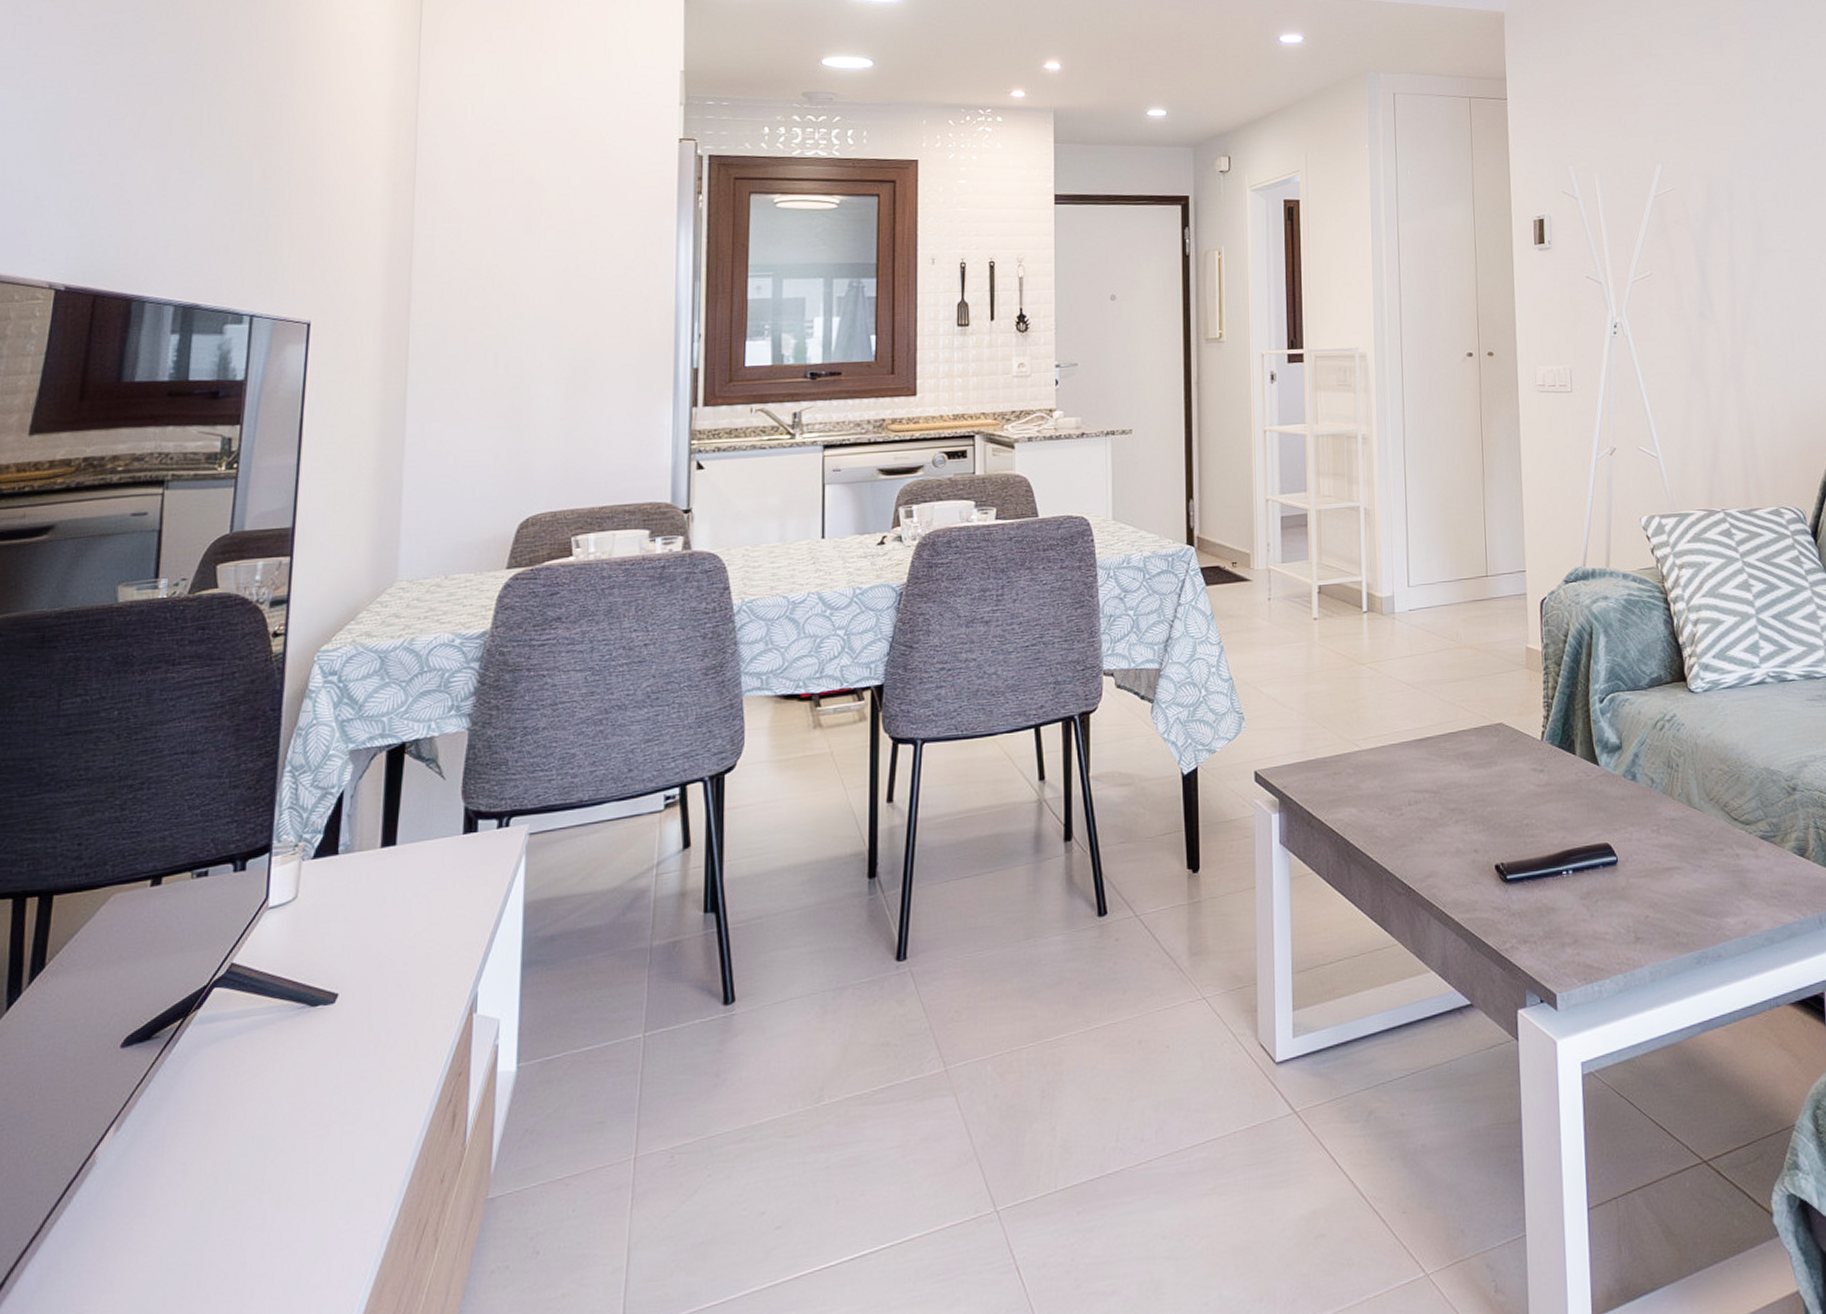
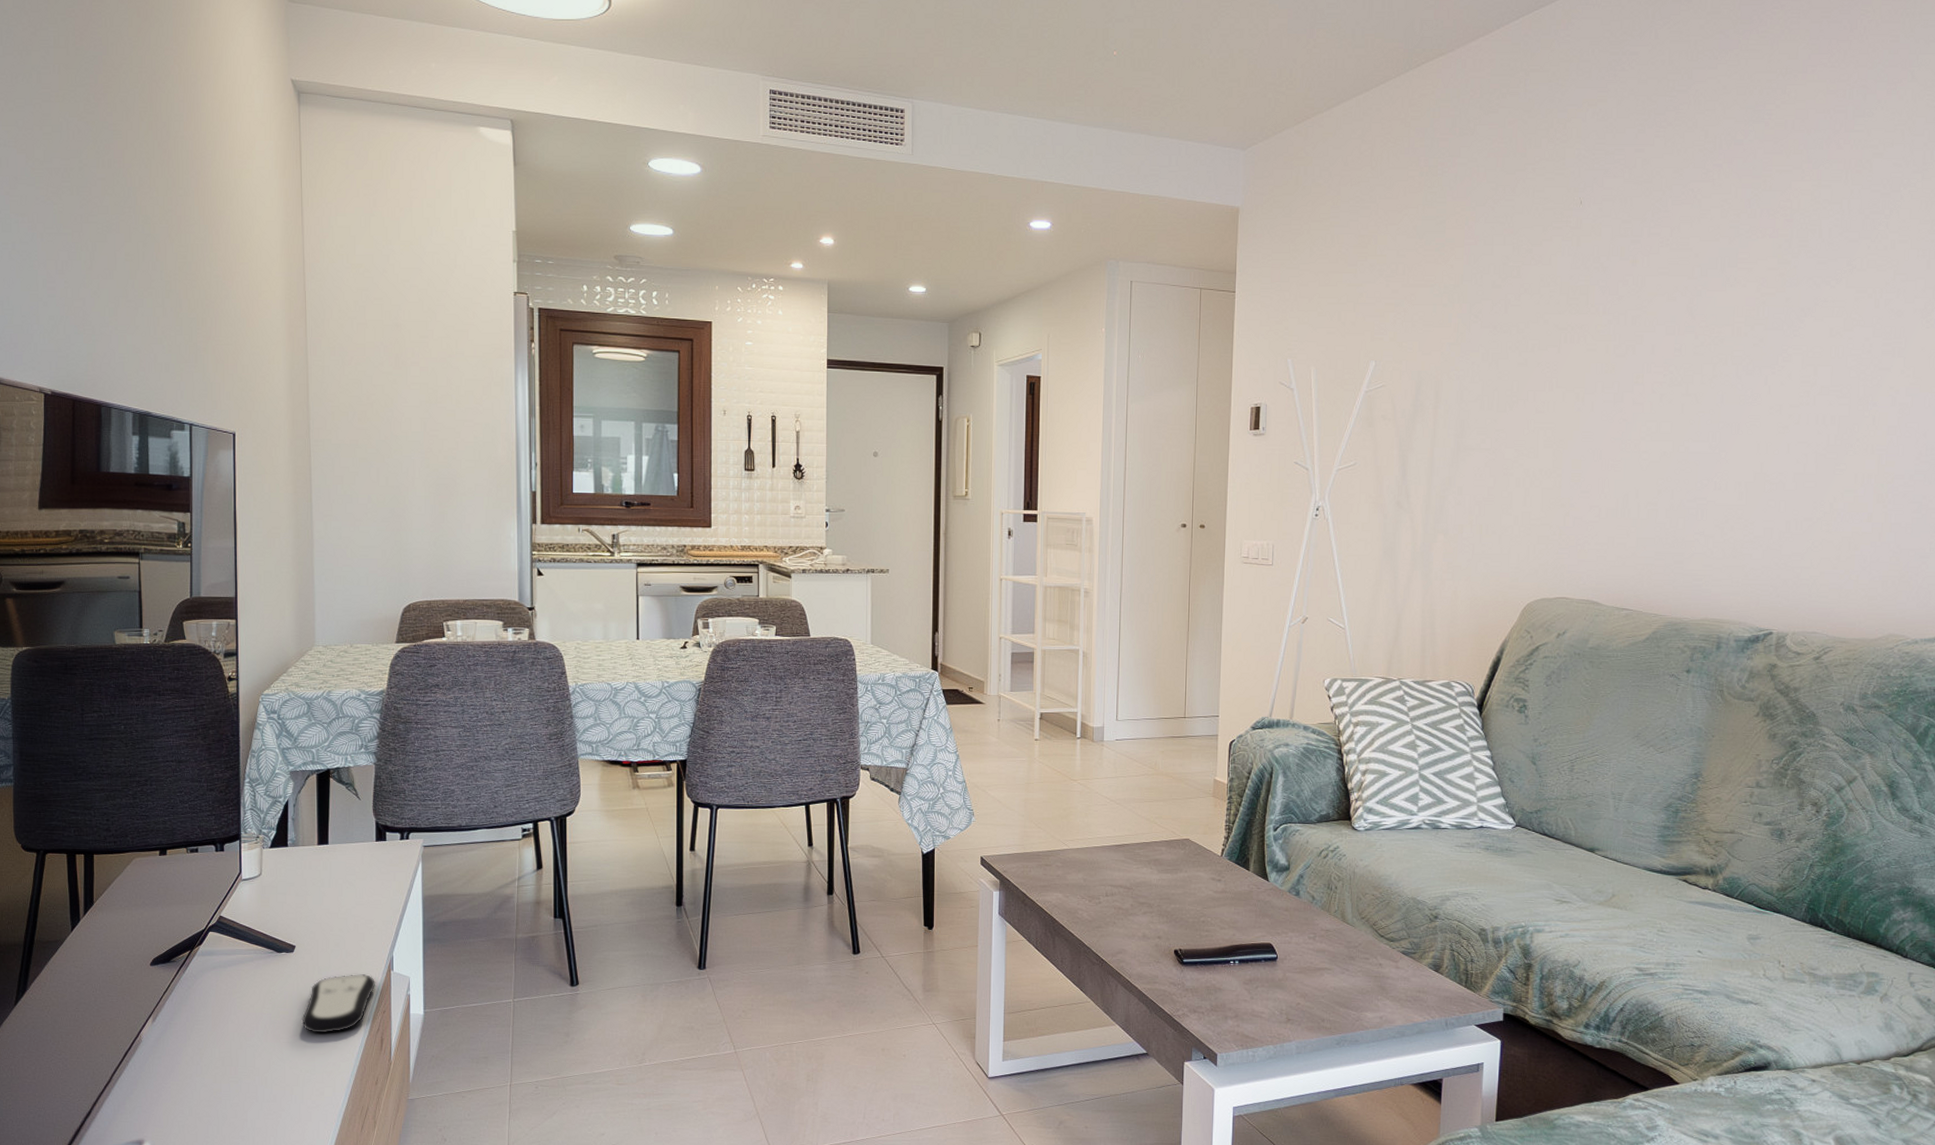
remote control: none [338,1023,451,1118] -> present [301,974,376,1034]

